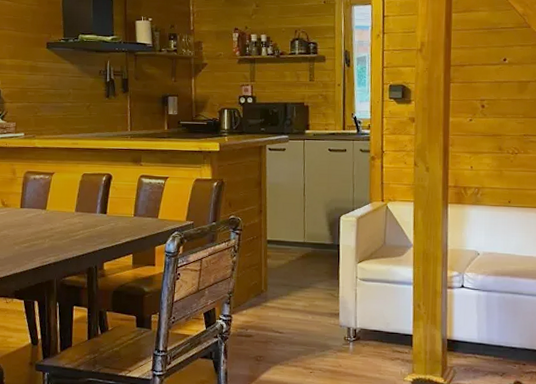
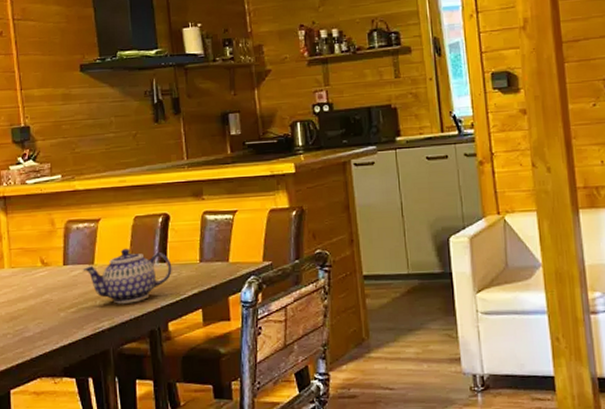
teapot: none [36,199,111,244] -> present [82,248,172,304]

